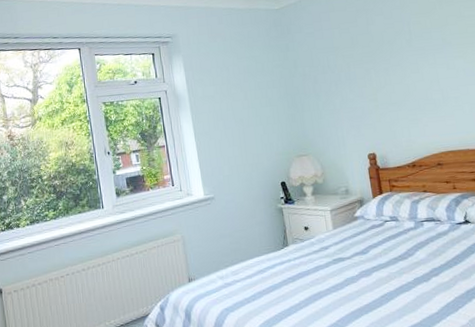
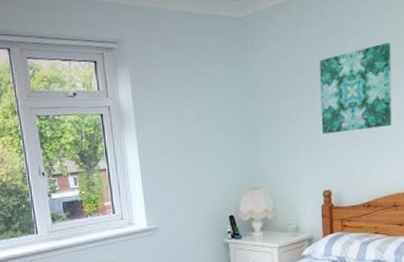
wall art: none [351,20,425,103] -> present [320,43,392,134]

